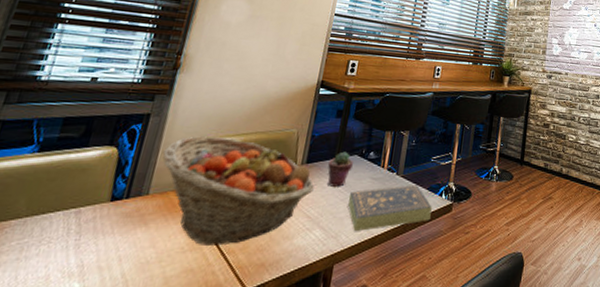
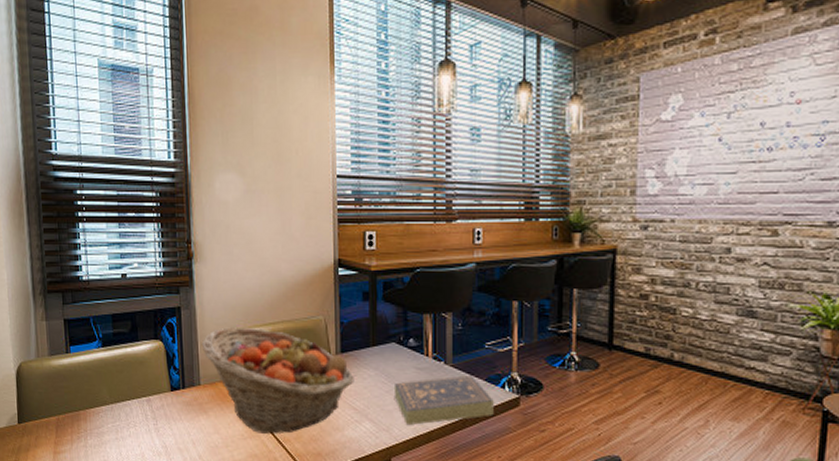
potted succulent: present [328,151,353,187] -> none [365,339,392,378]

